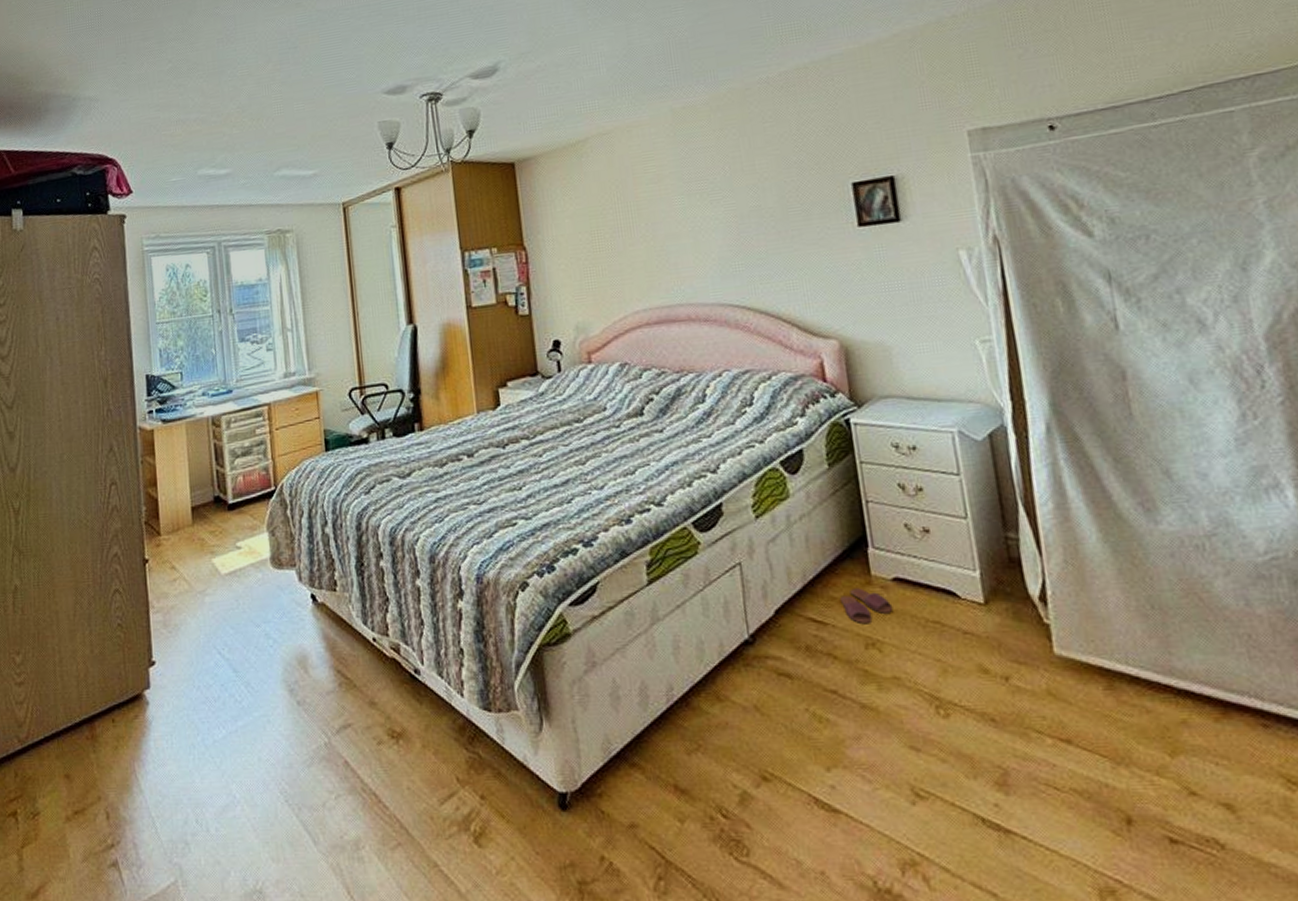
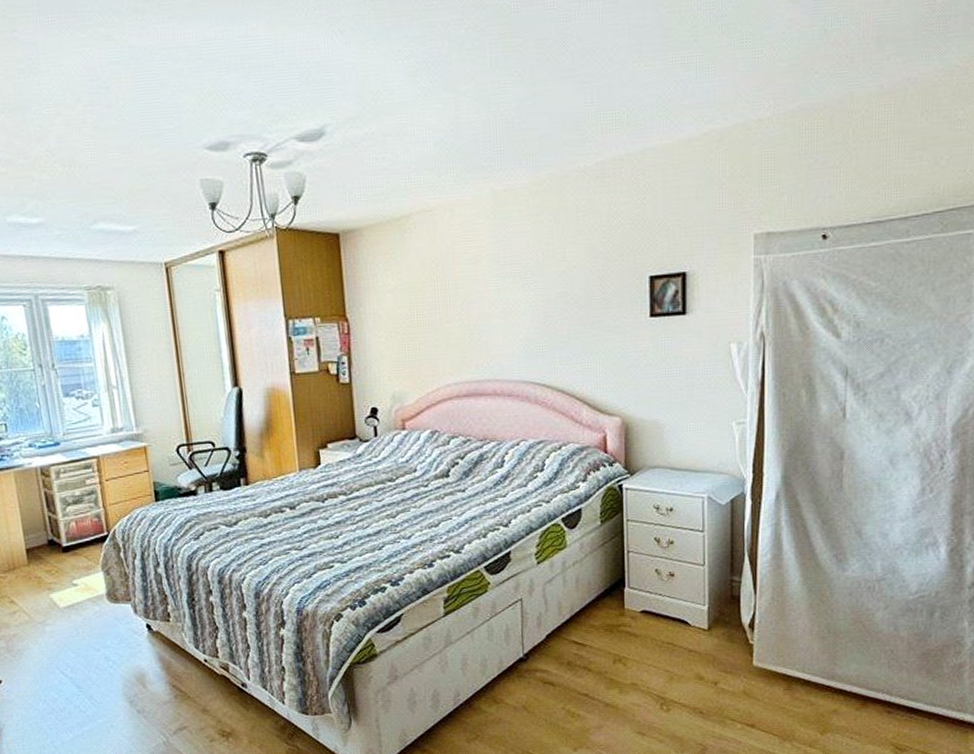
slippers: present [840,588,892,625] -> none [599,618,637,646]

